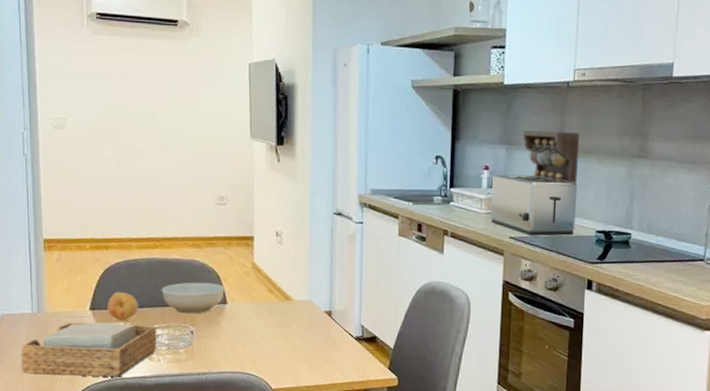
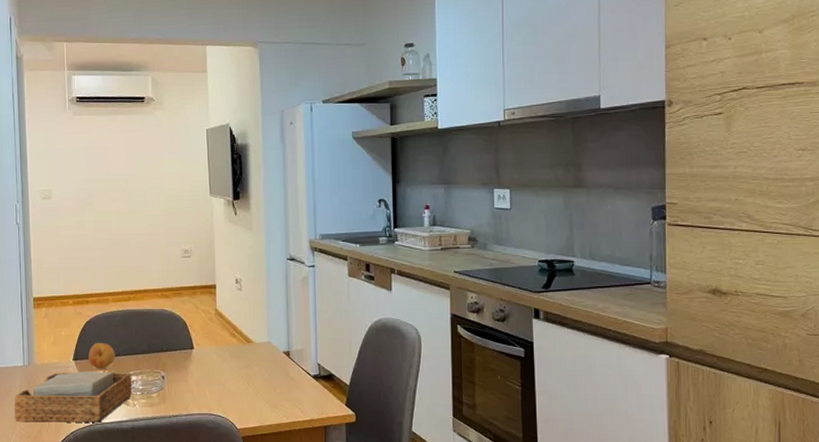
bowl: present [161,282,225,314] -> none [135,330,191,360]
toaster: present [490,174,578,236] -> none [433,211,518,269]
spice rack: present [522,130,579,184] -> none [459,168,515,216]

